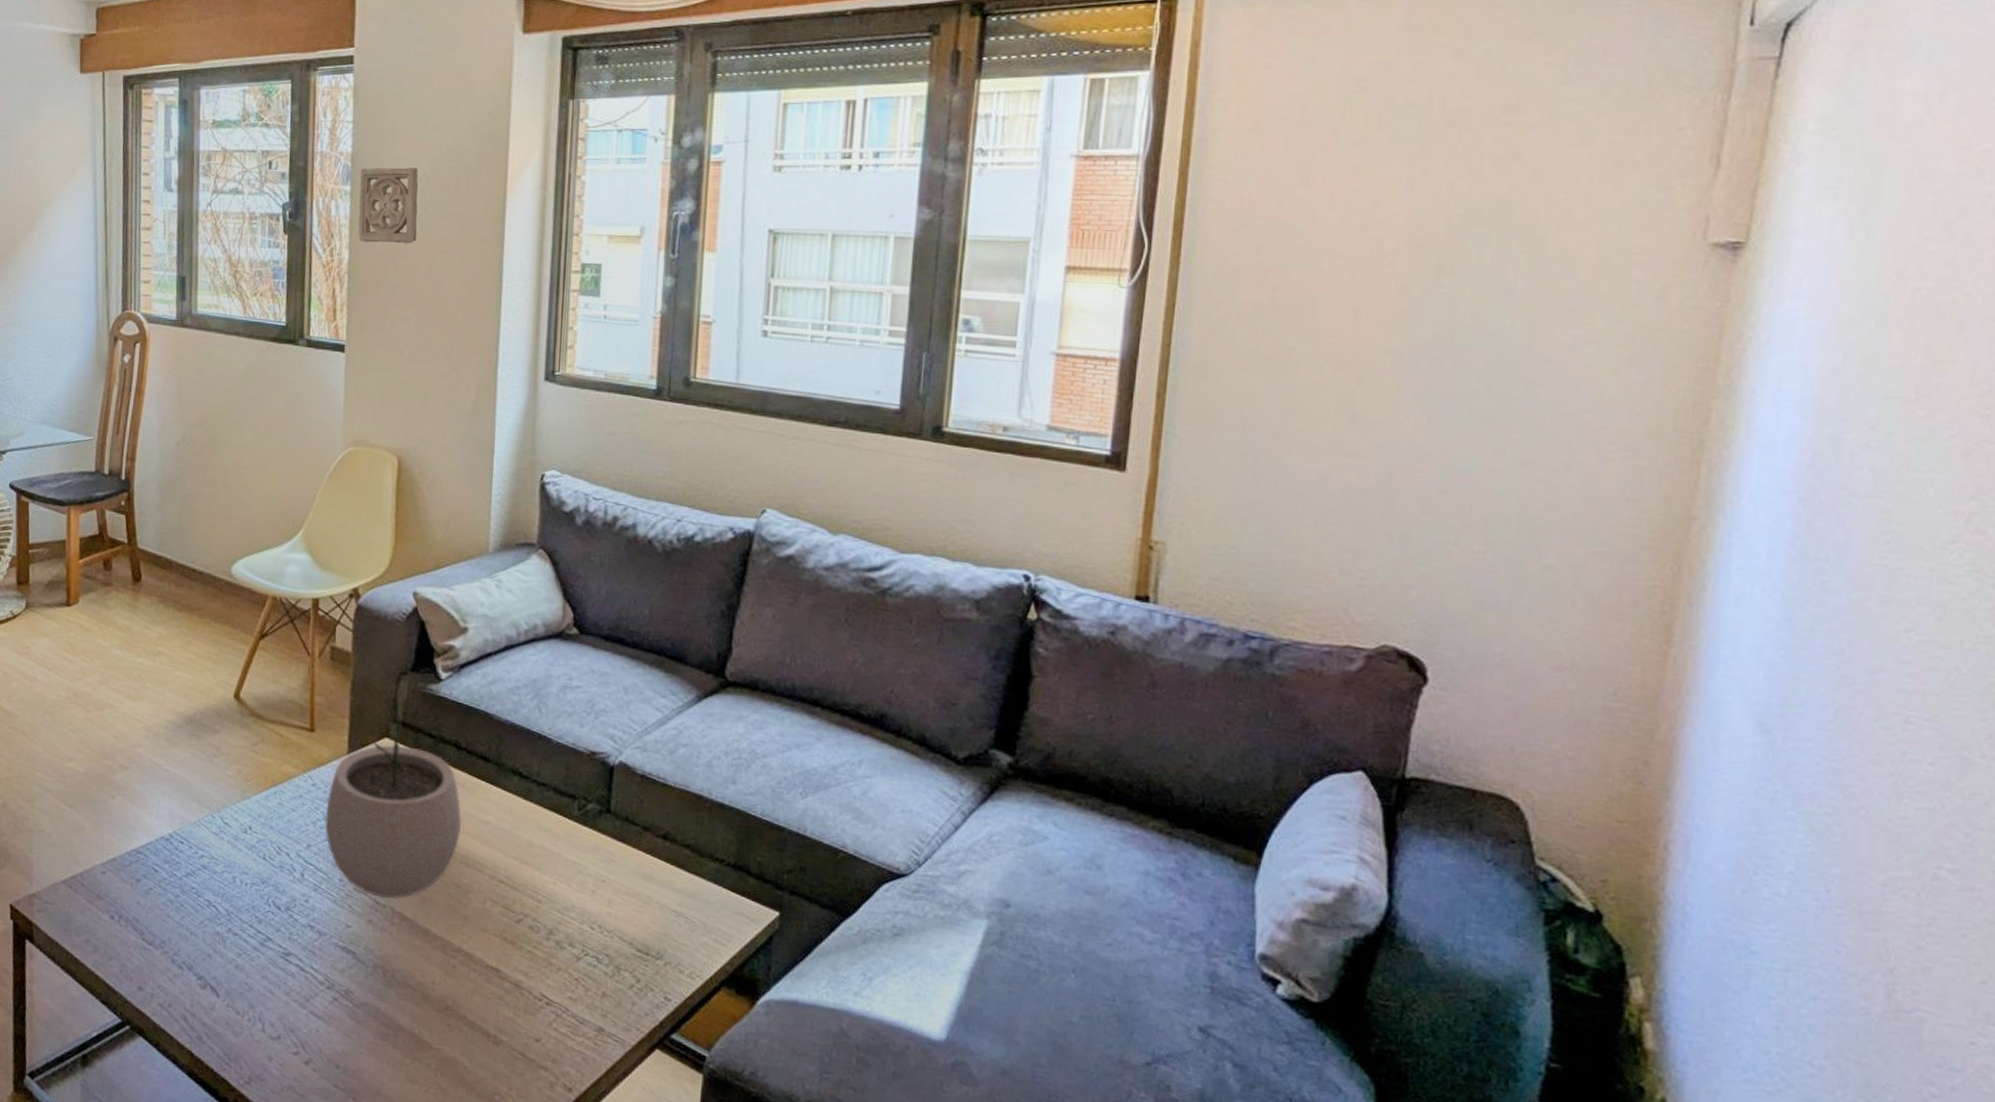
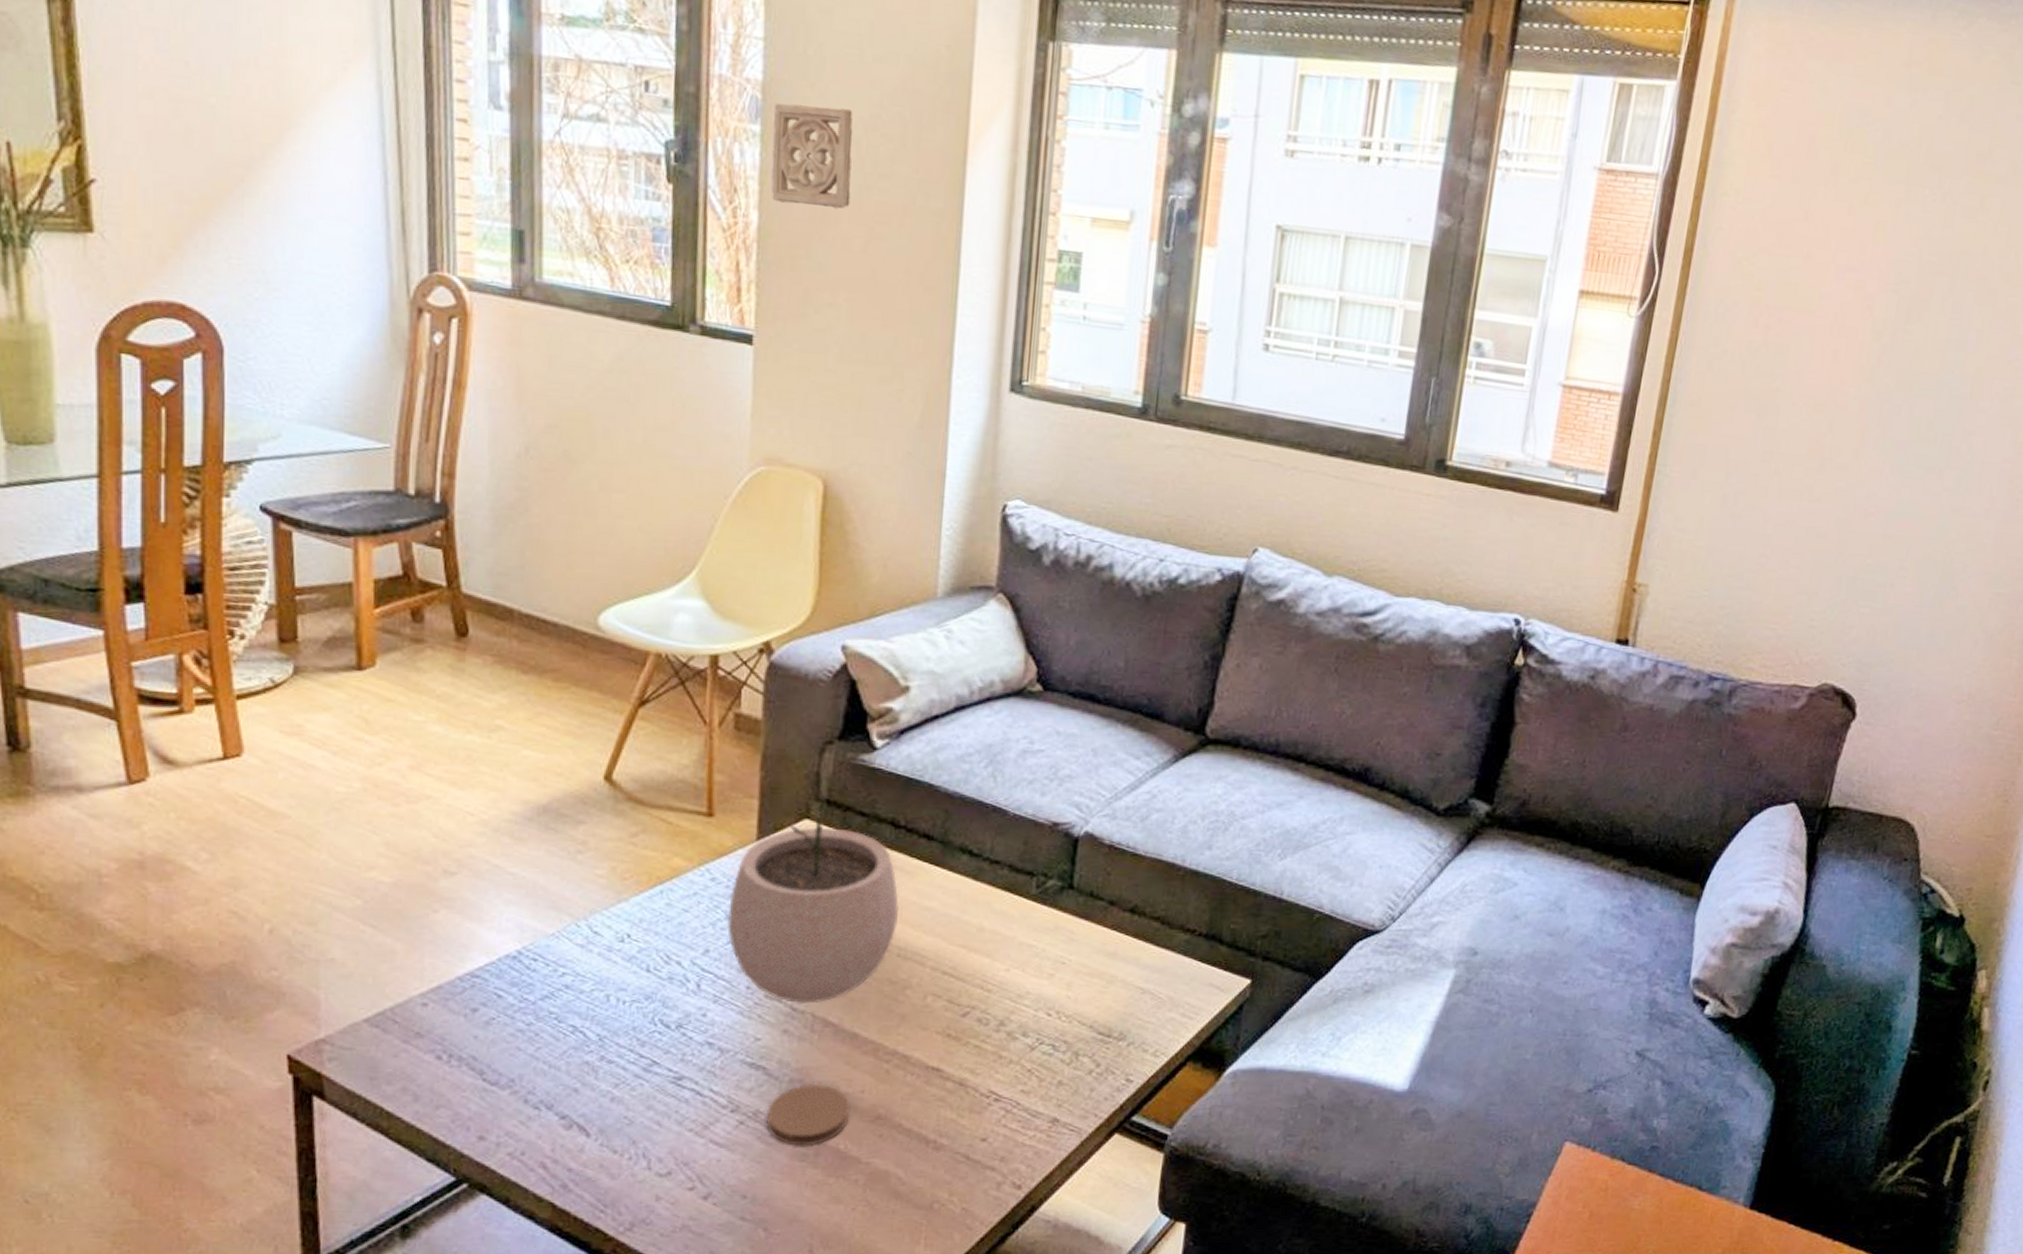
coaster: none [355,971,424,1028] -> present [766,1084,851,1146]

